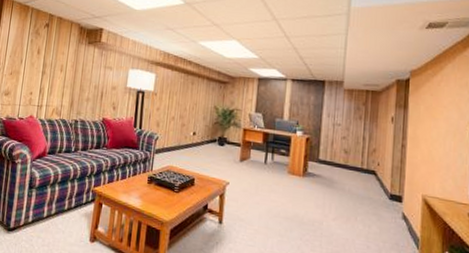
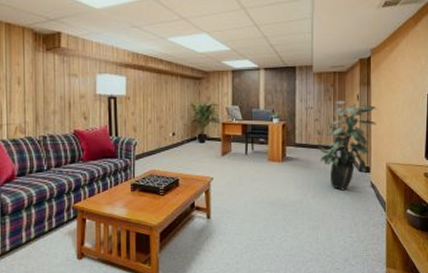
indoor plant: none [344,120,414,218] -> present [318,100,377,191]

